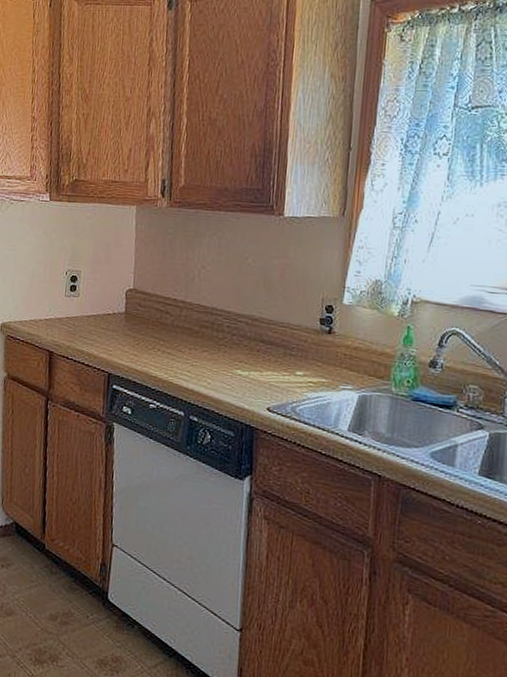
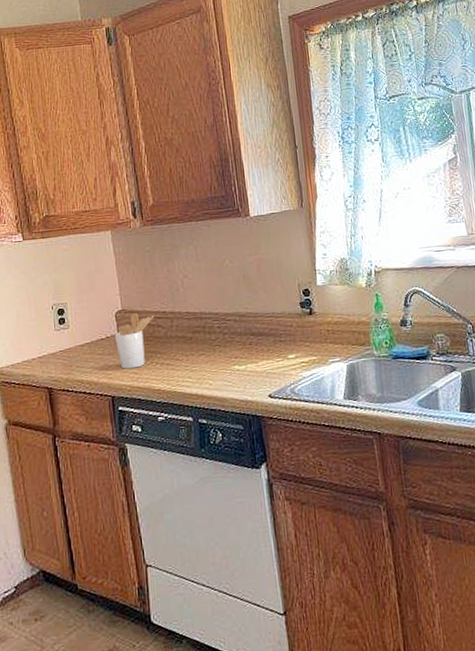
utensil holder: none [121,294,165,351] -> present [114,312,154,369]

